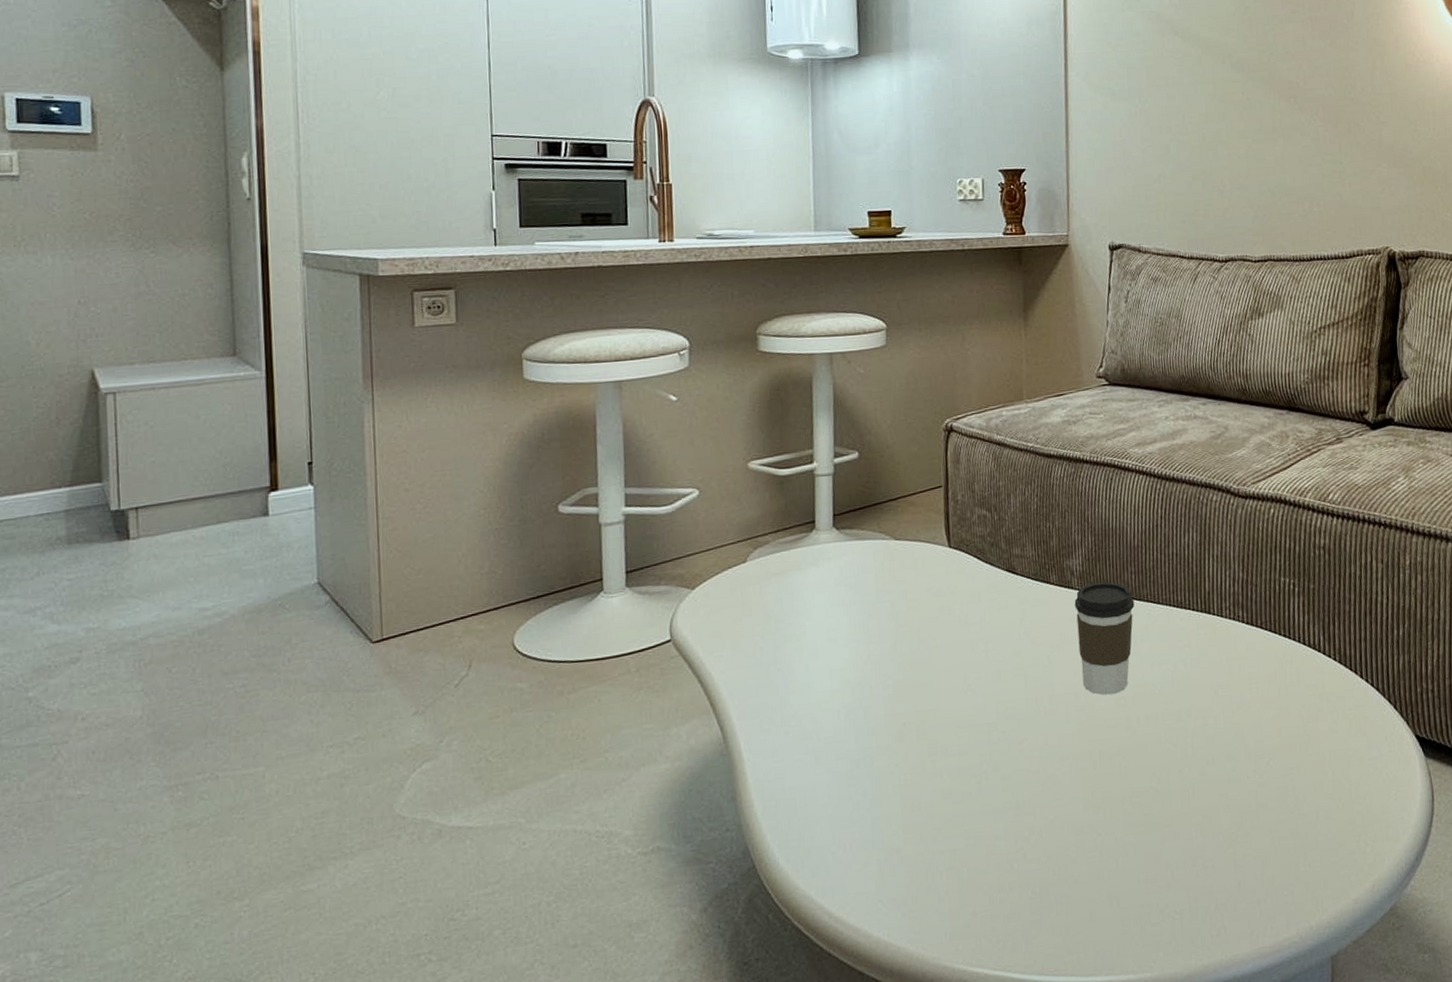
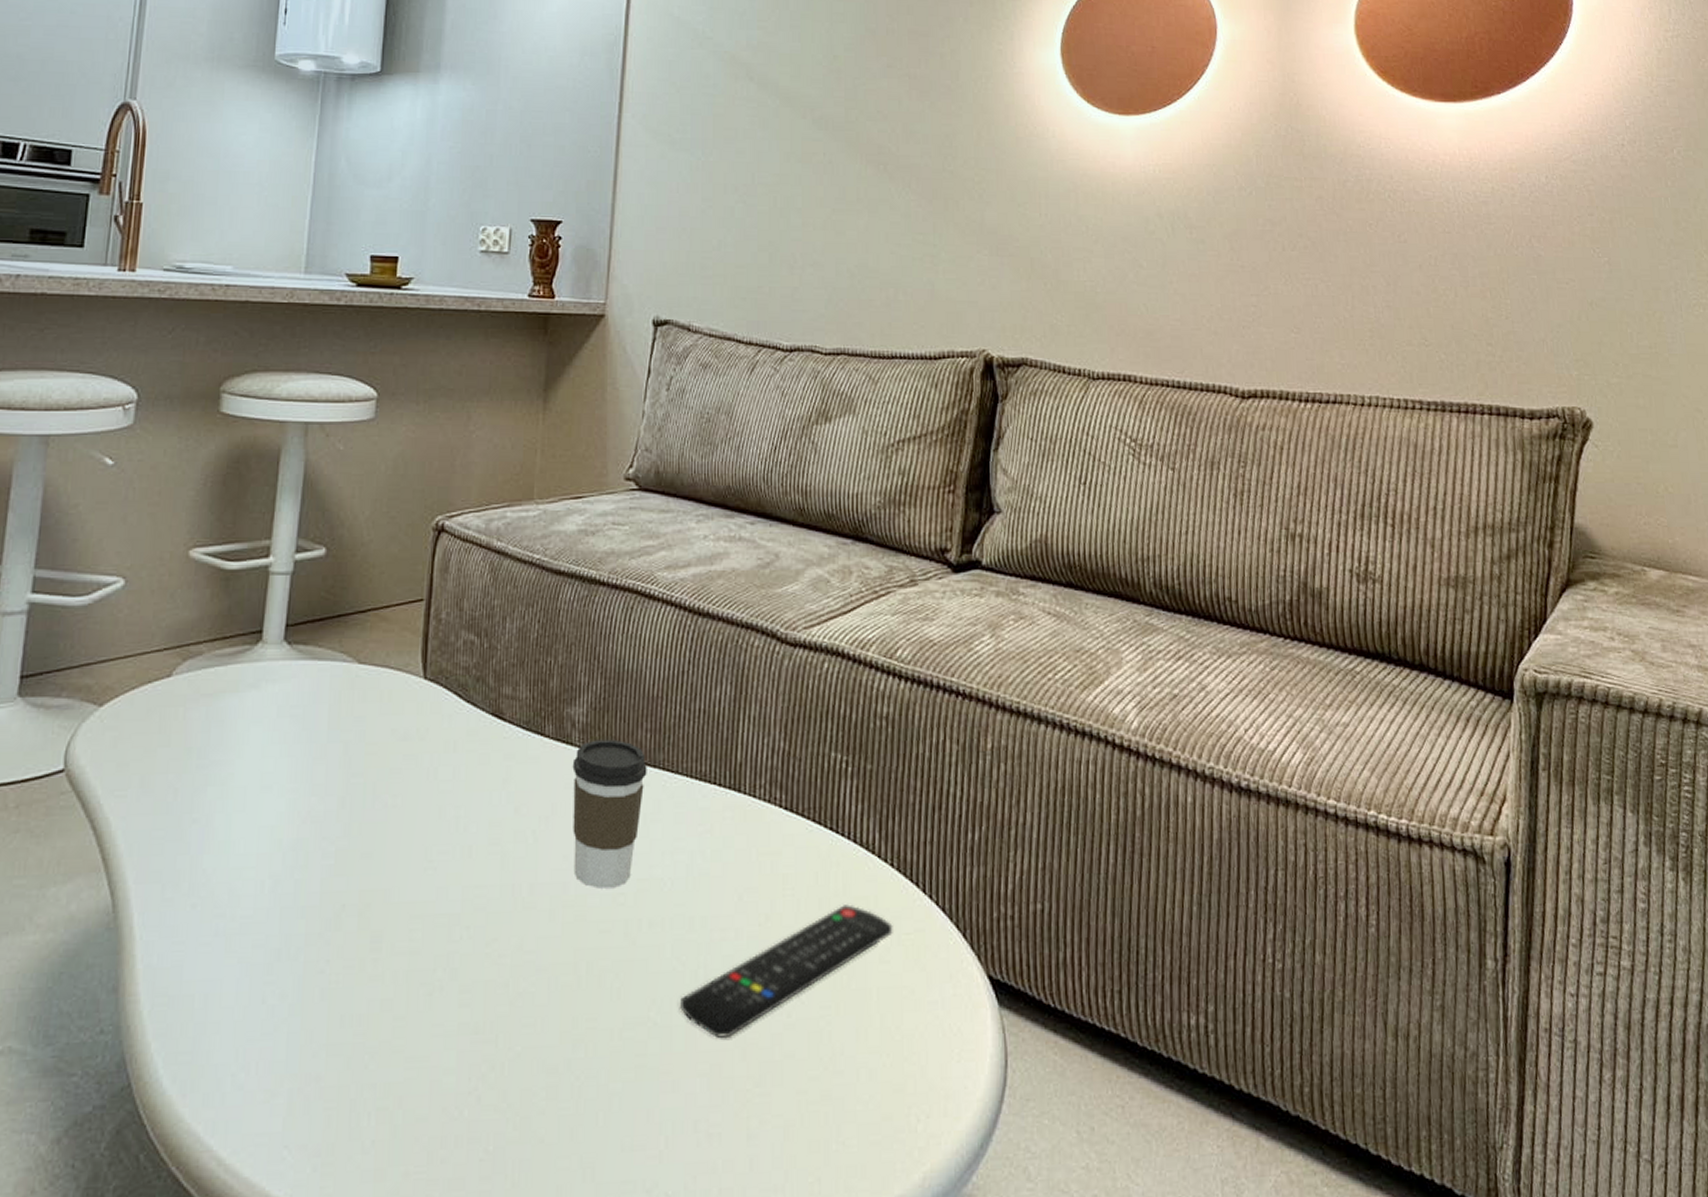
remote control: none [1174,691,1339,798] -> present [679,904,893,1039]

